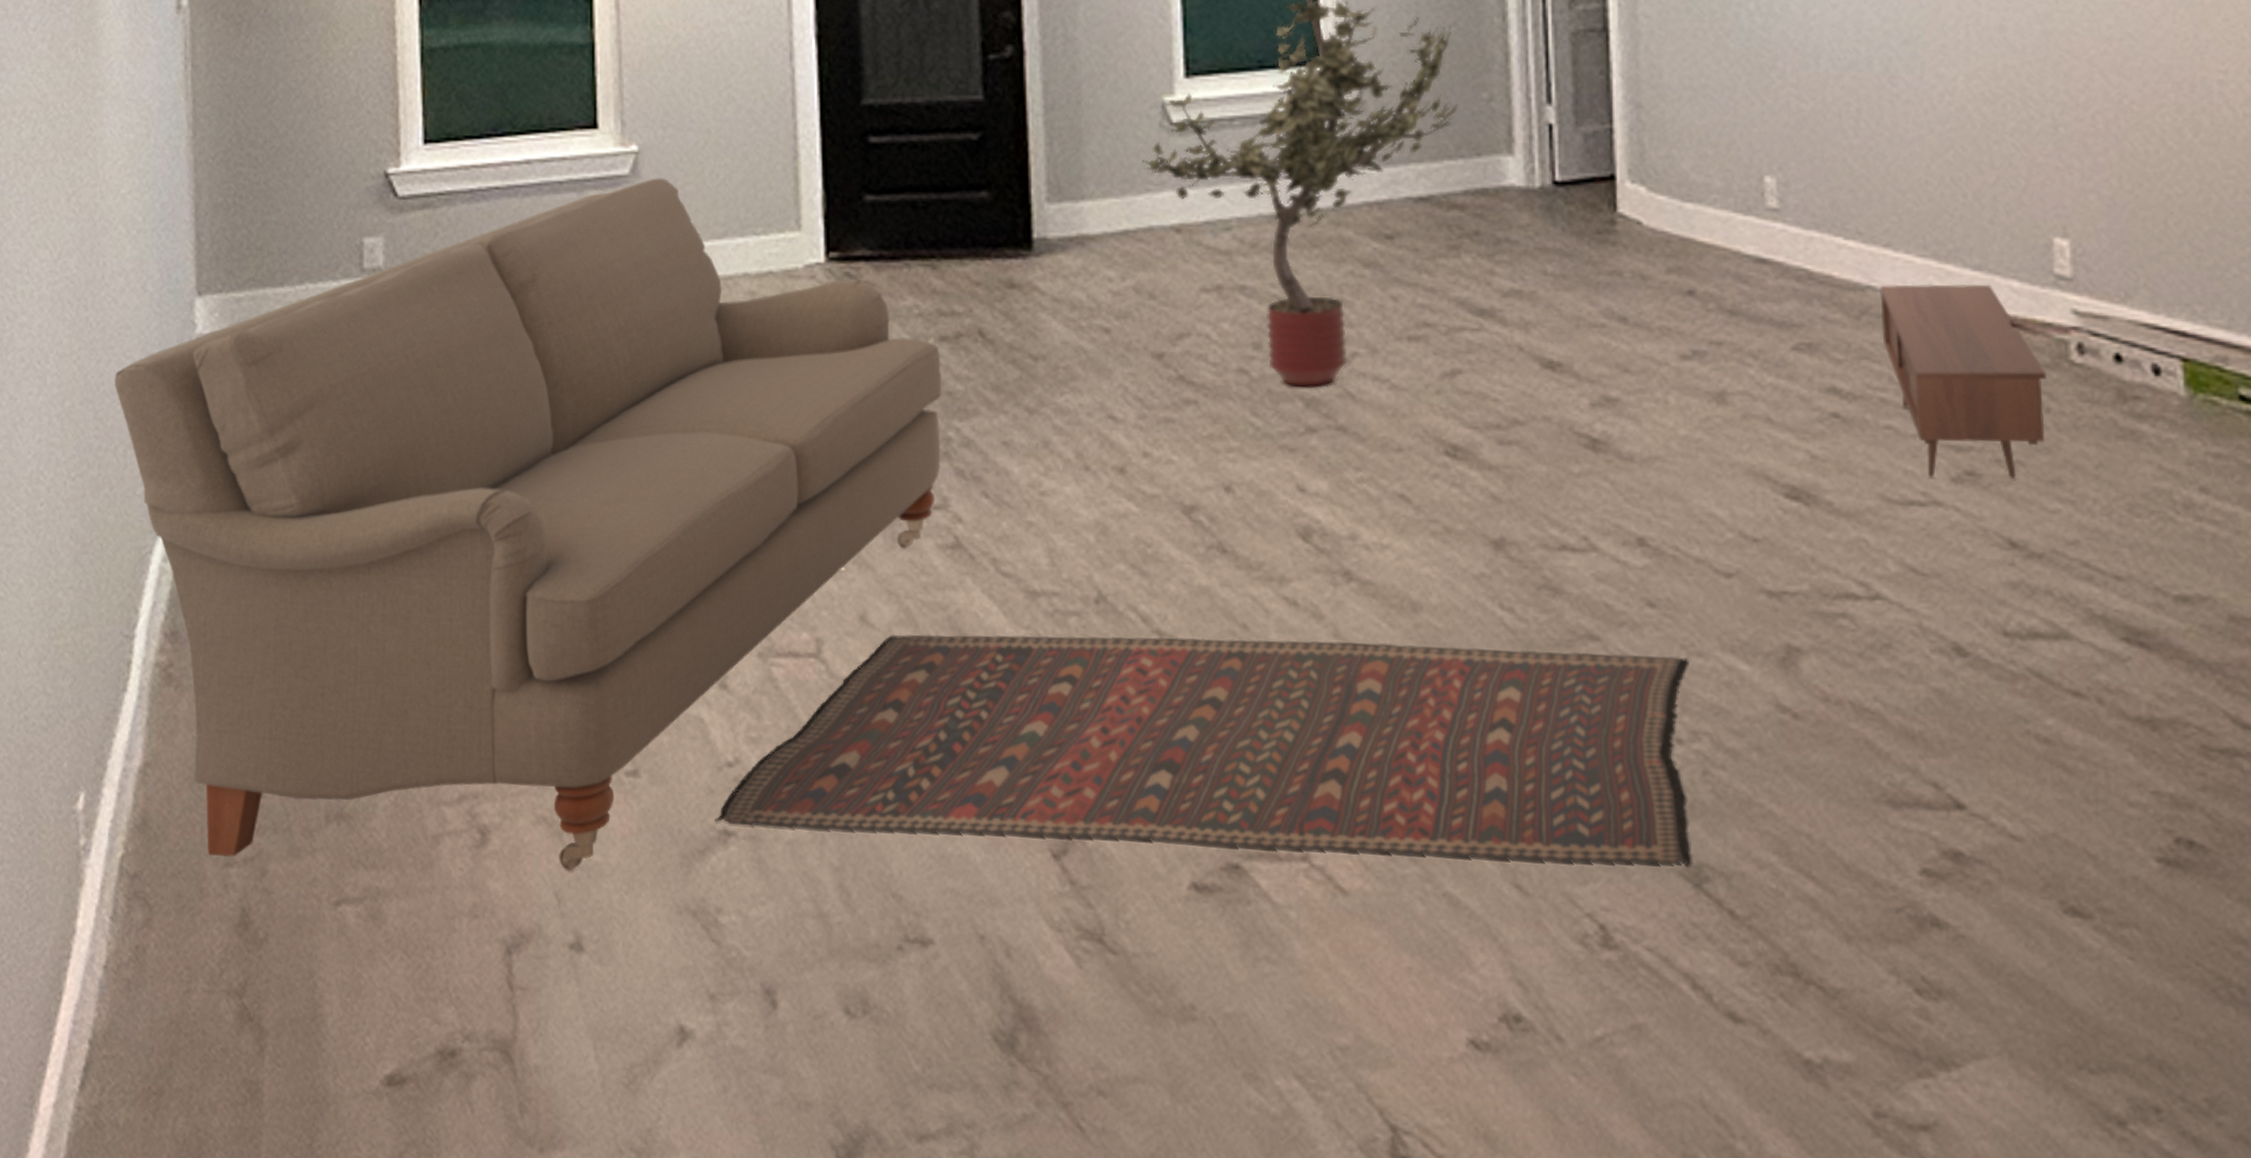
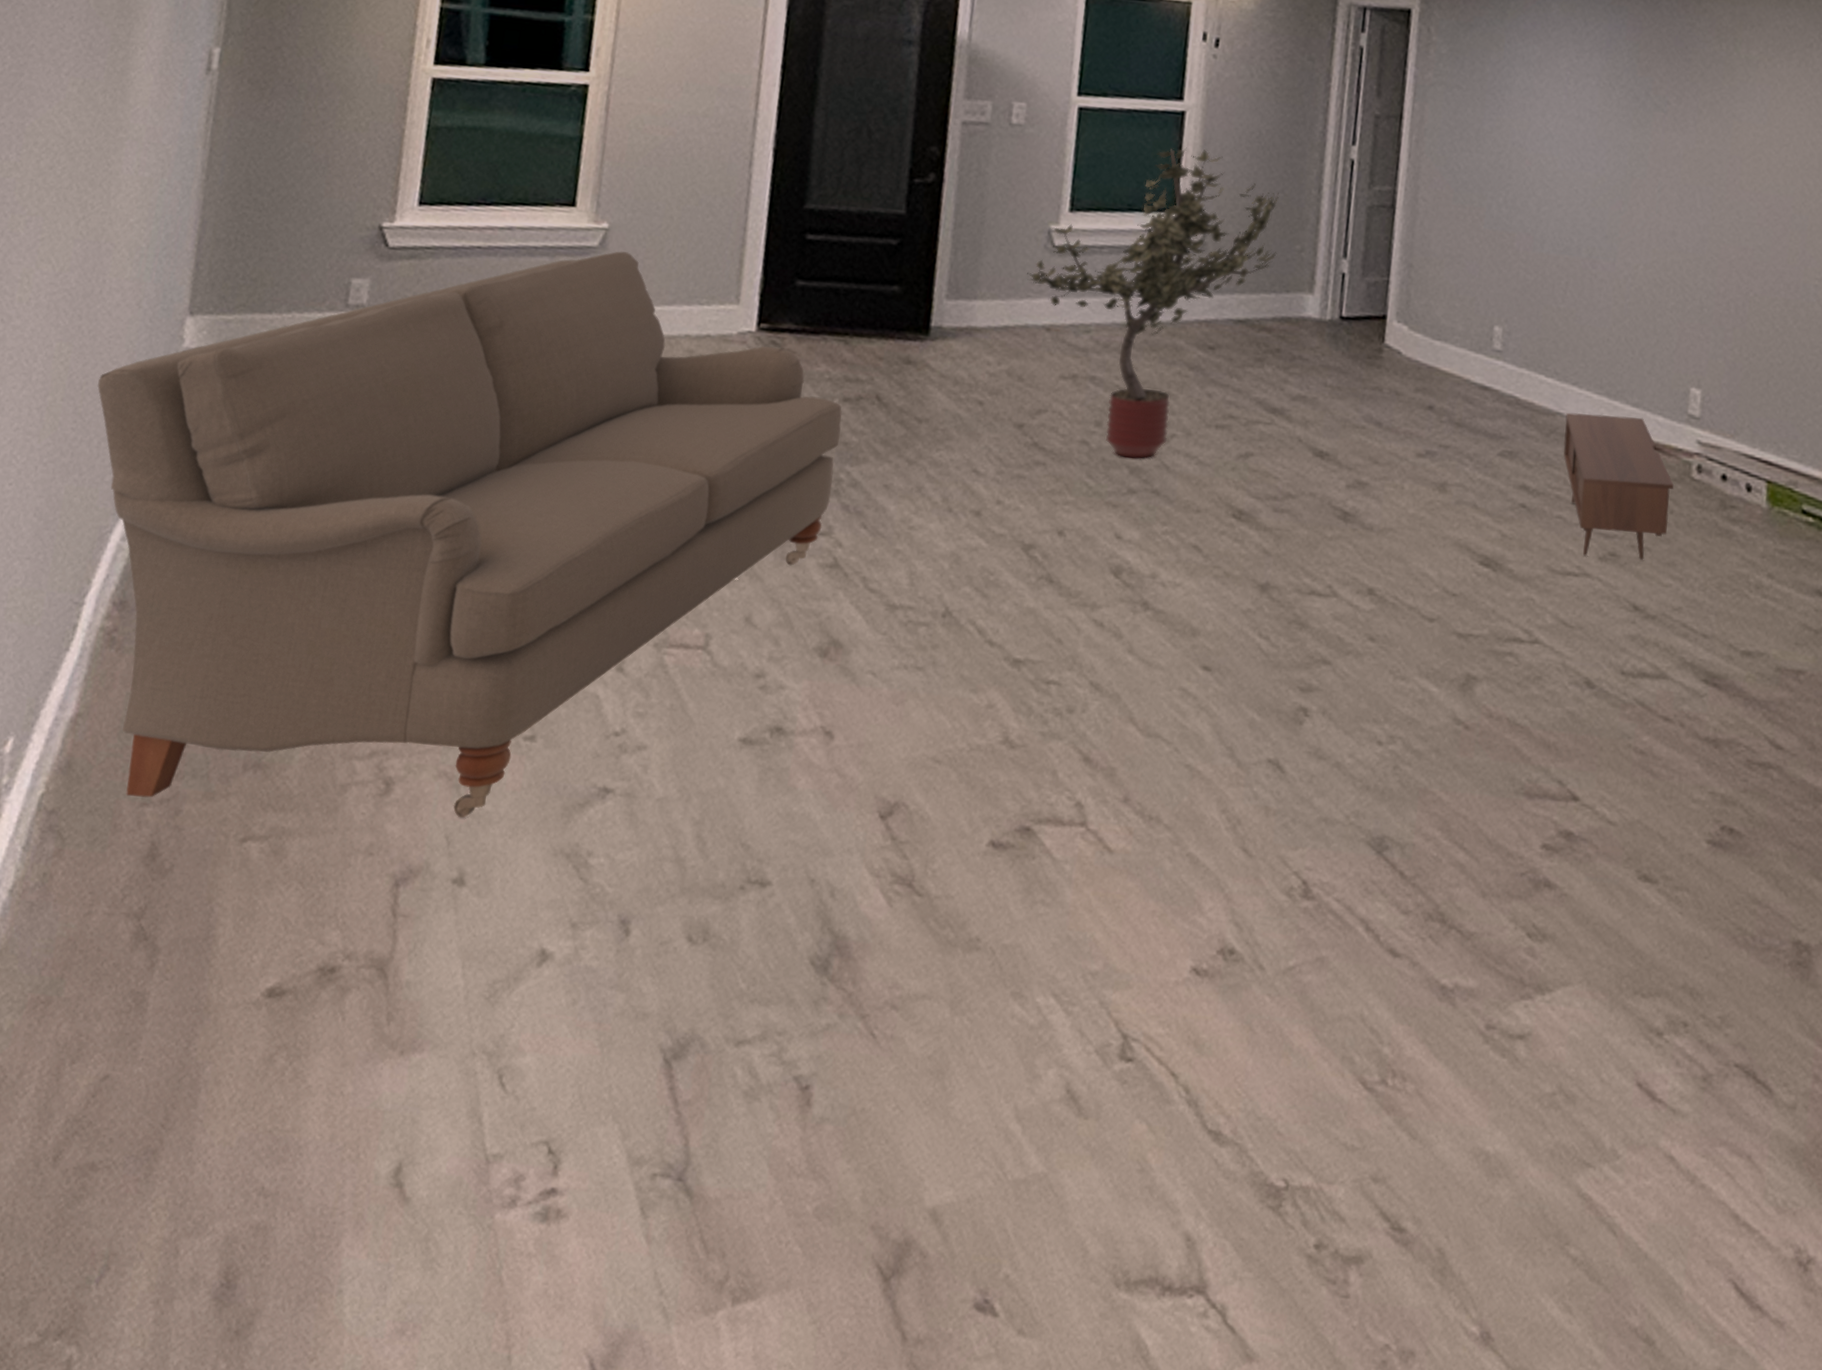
area rug: present [715,634,1690,865] -> none [597,634,1394,837]

